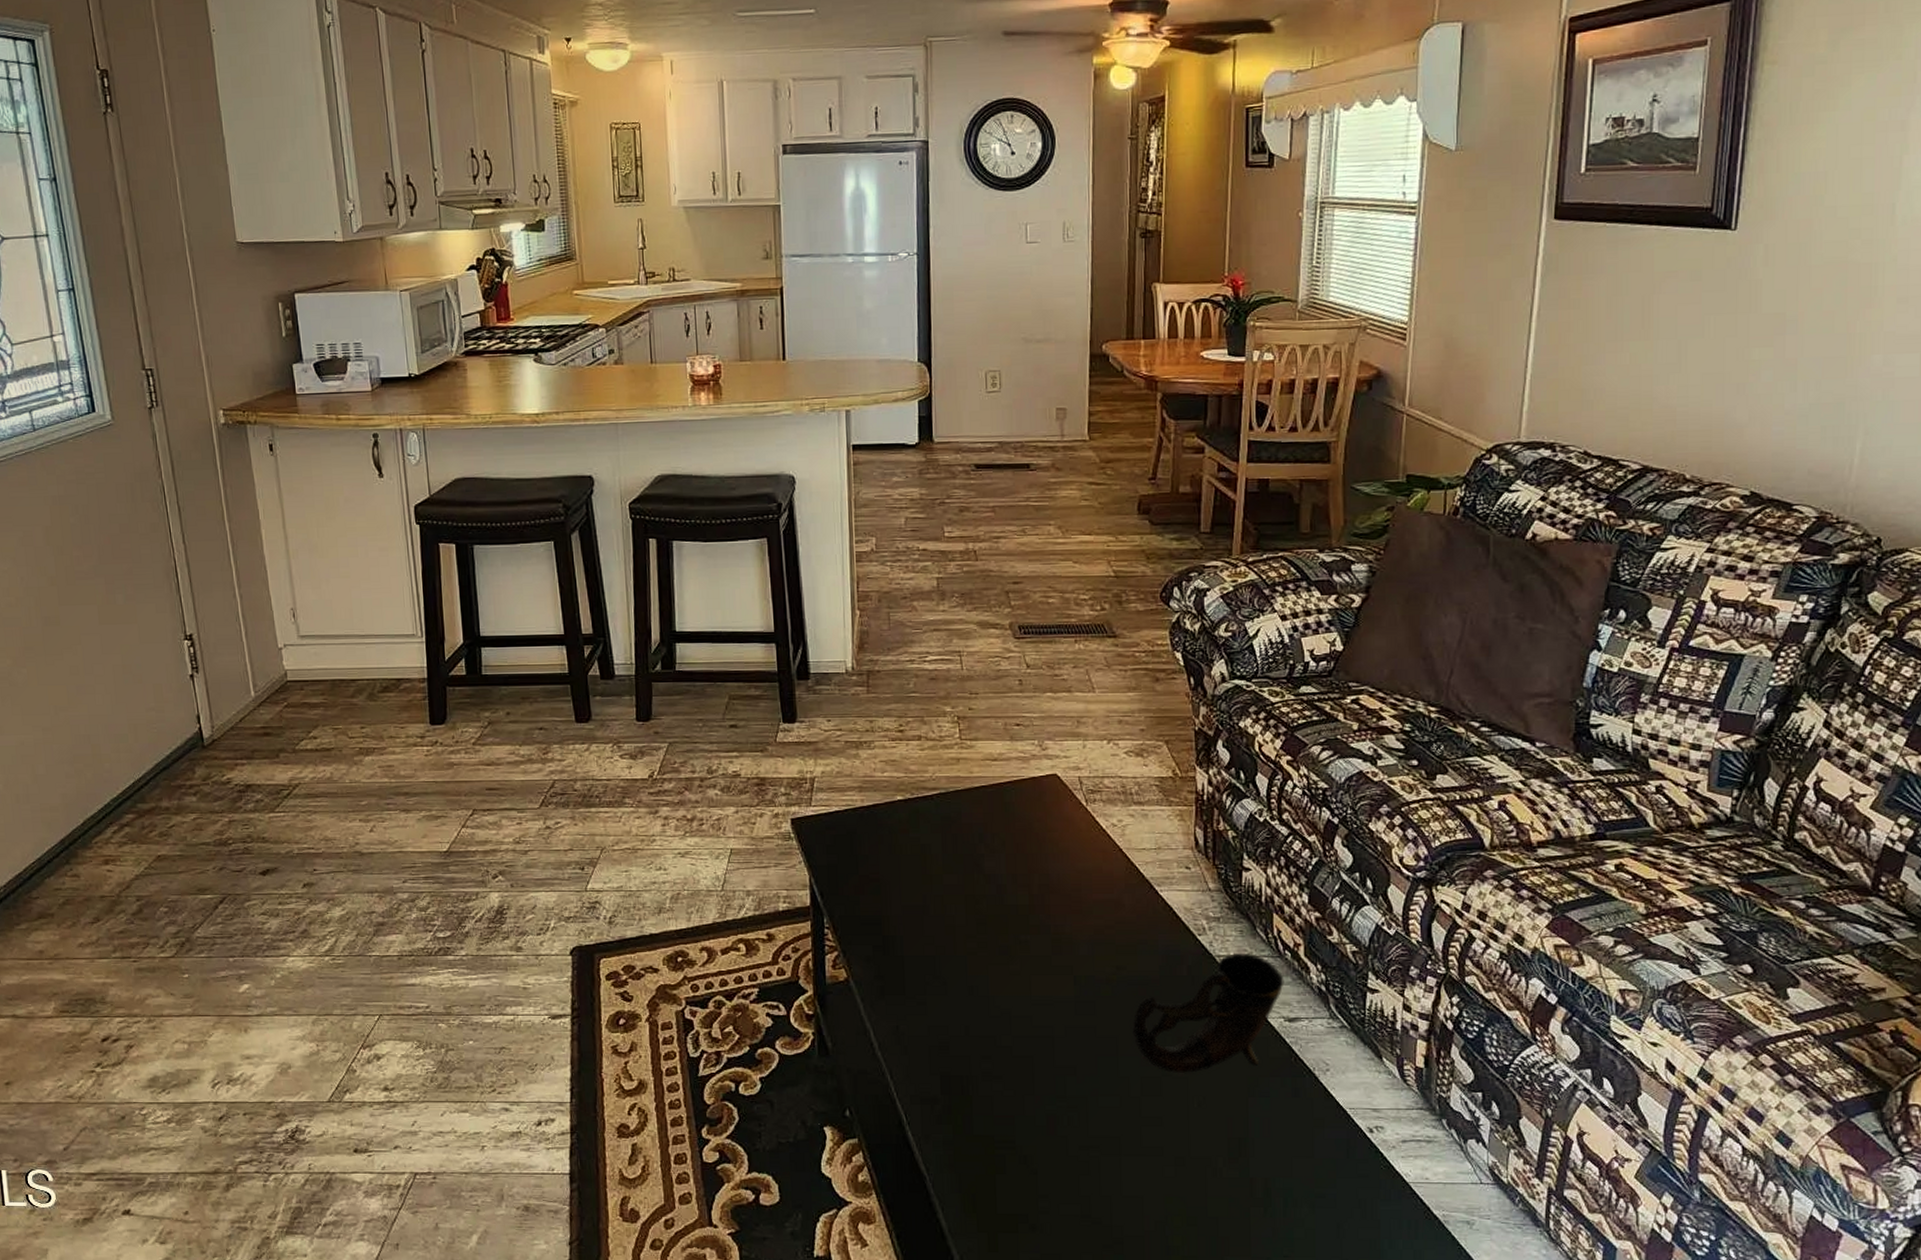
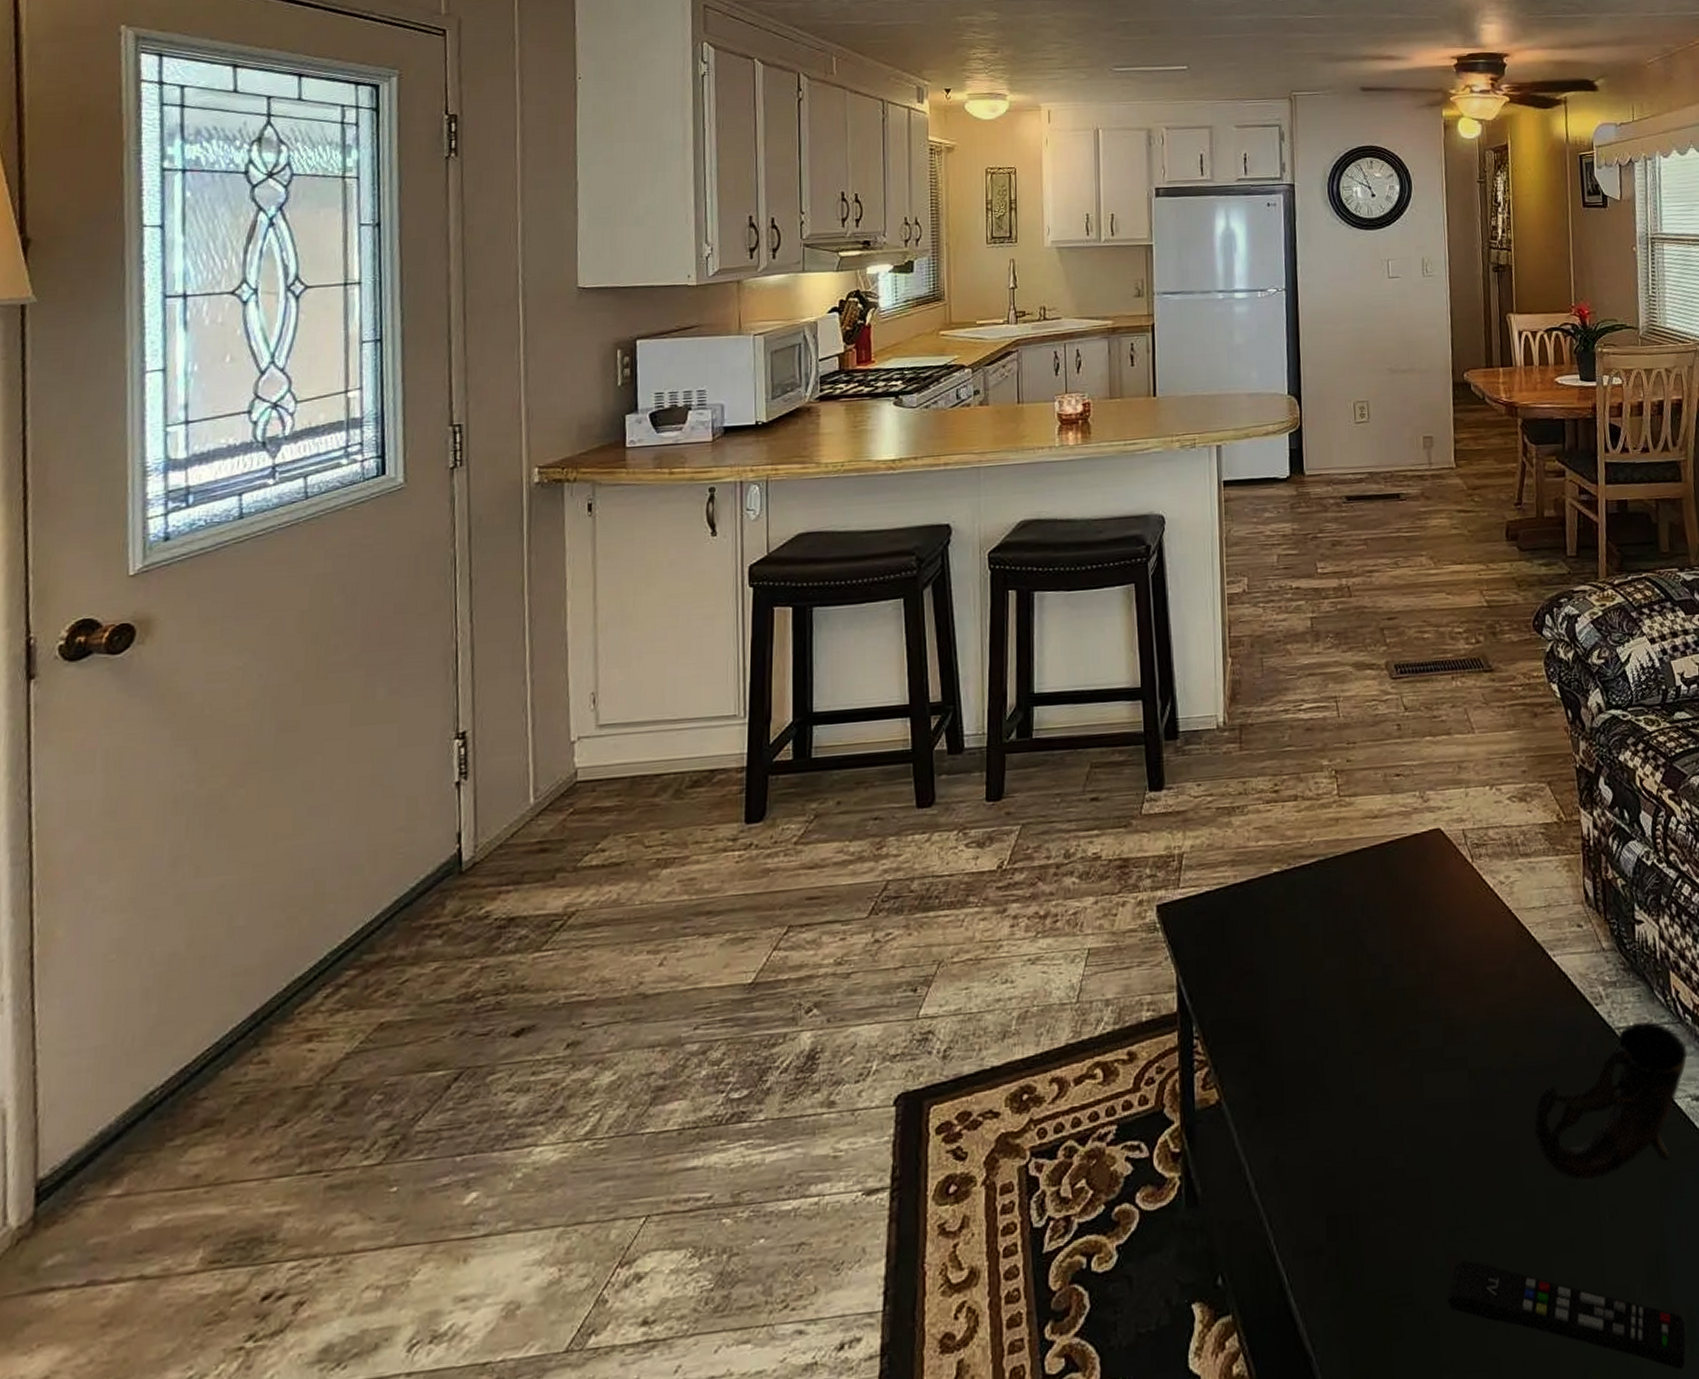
remote control: none [1046,1121,1261,1225] -> present [1447,1259,1686,1370]

